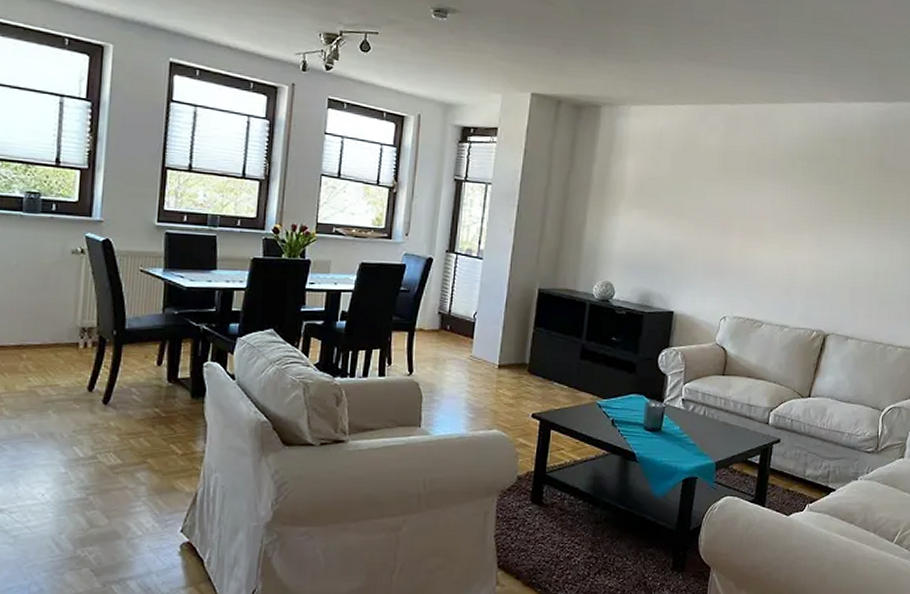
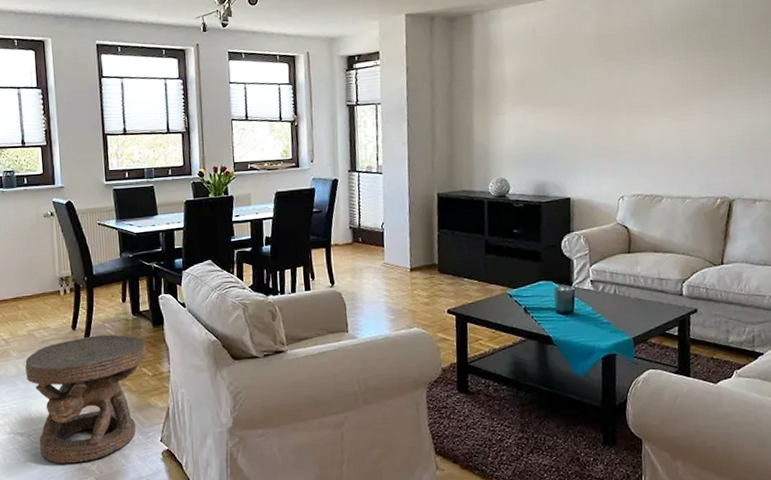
carved stool: none [18,401,179,550] -> present [25,334,147,464]

